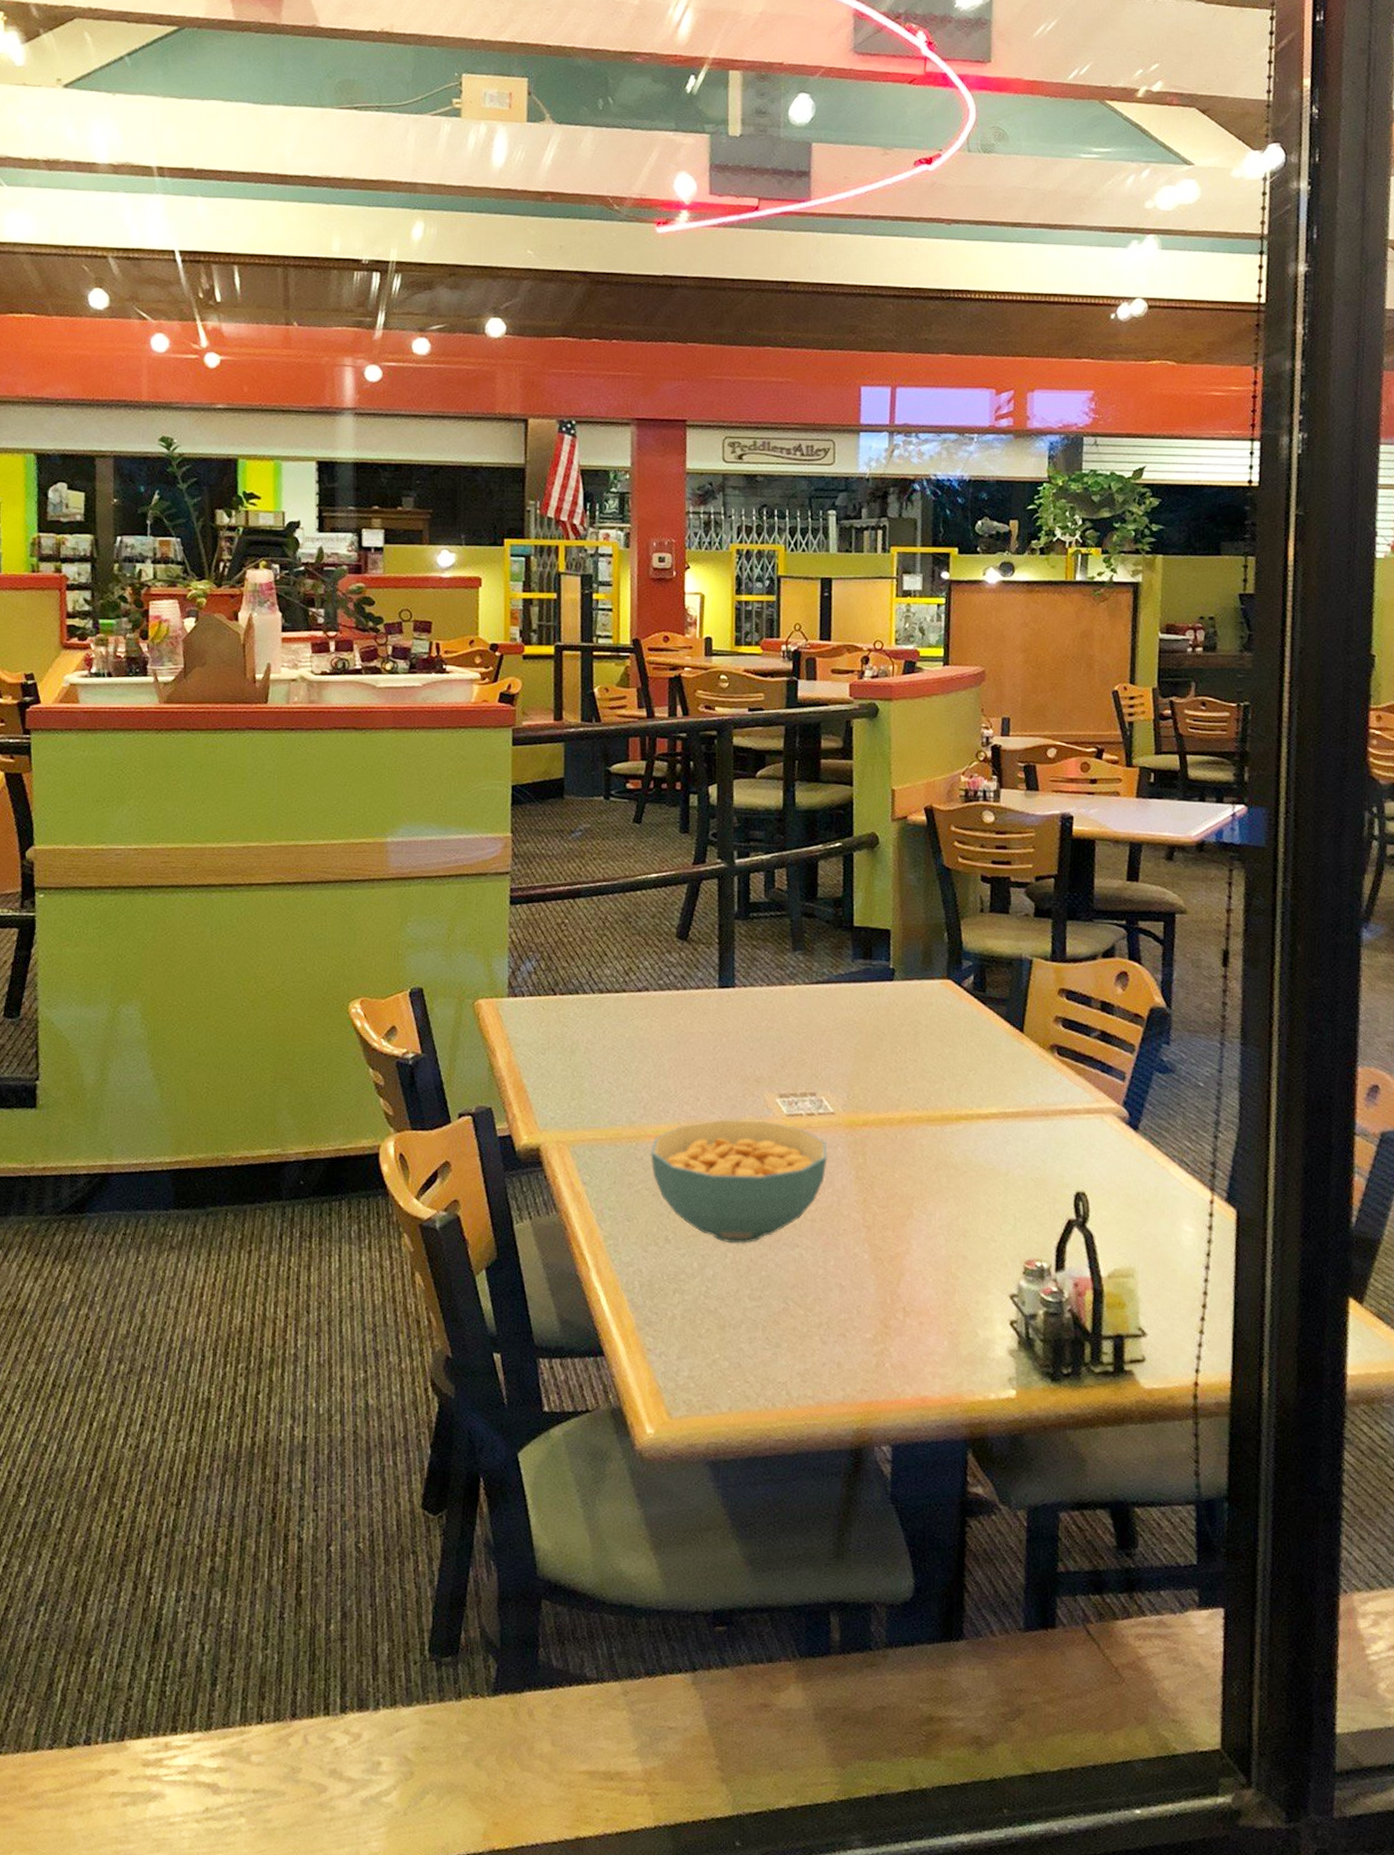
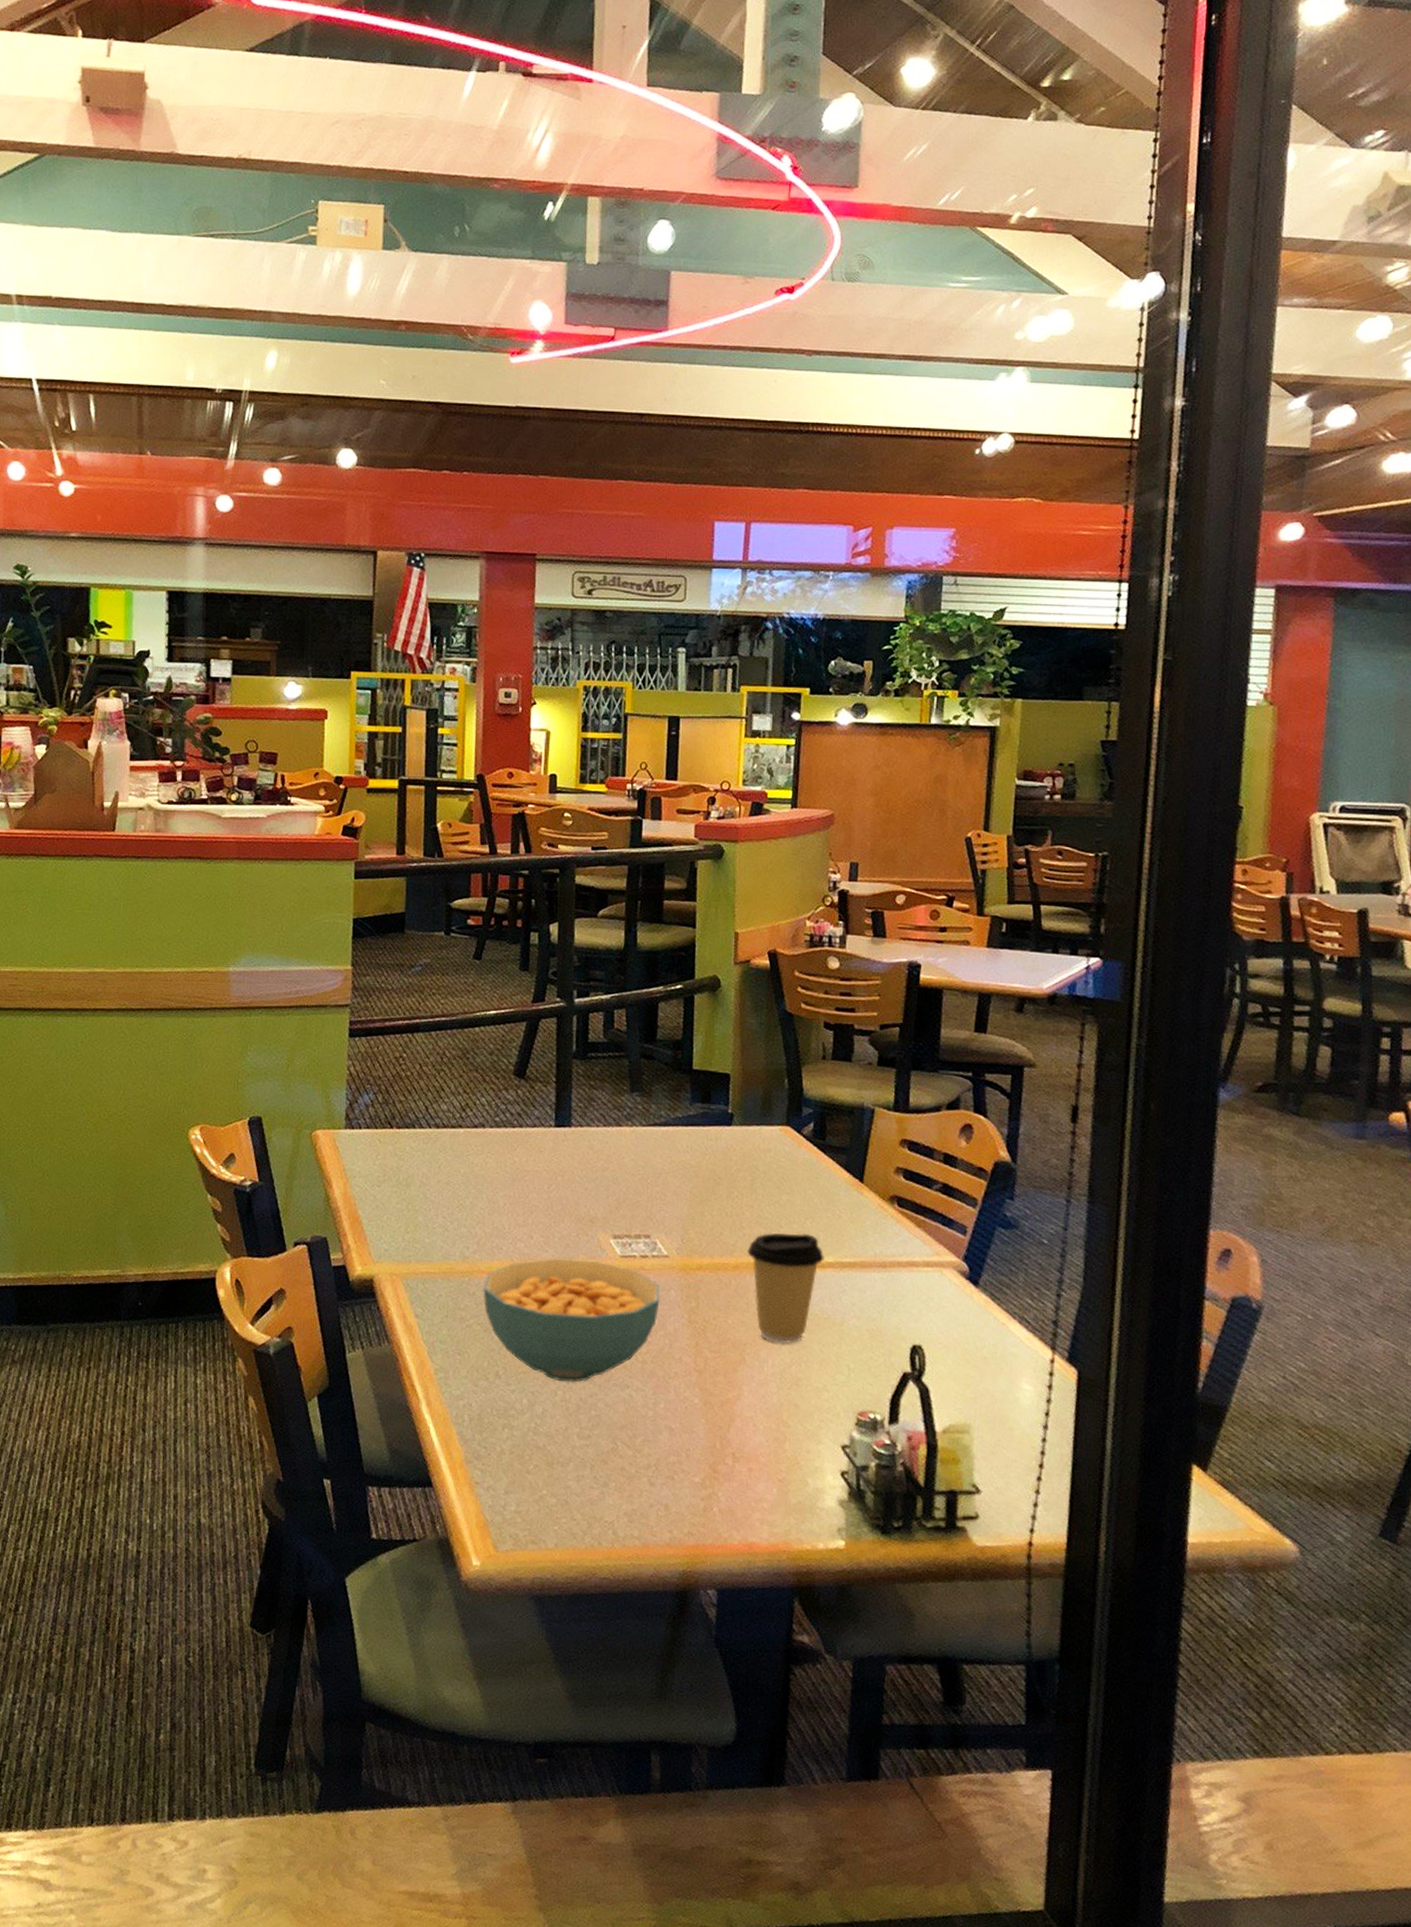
coffee cup: none [912,1085,988,1197] -> present [747,1233,824,1345]

